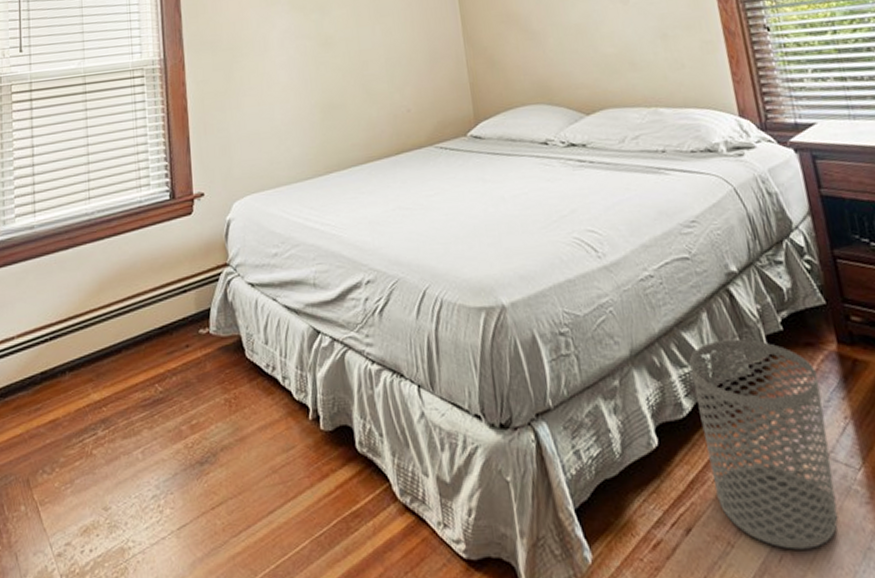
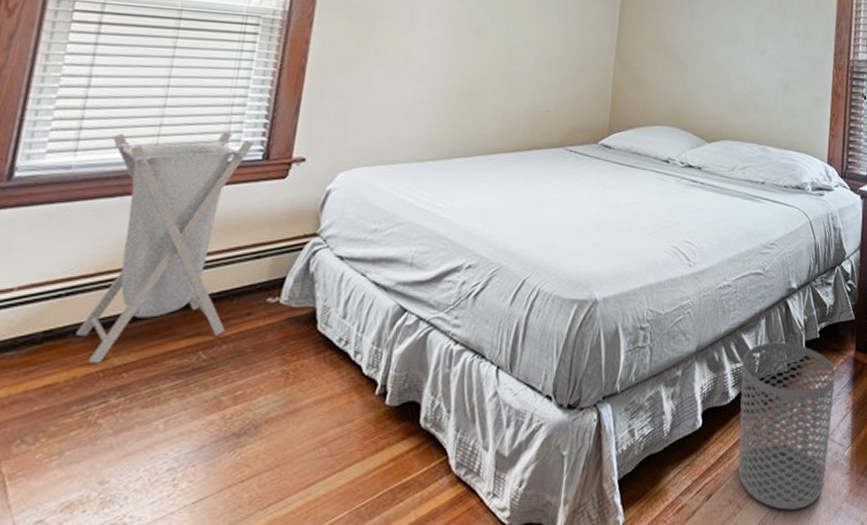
laundry hamper: none [56,178,172,399] -> present [75,132,255,363]

